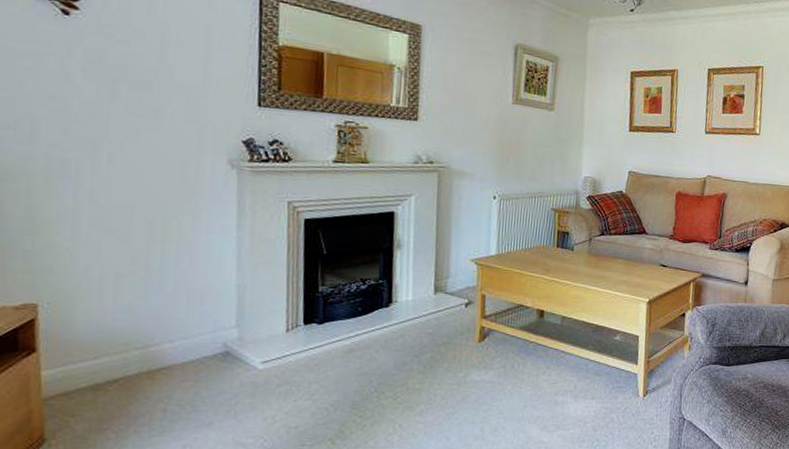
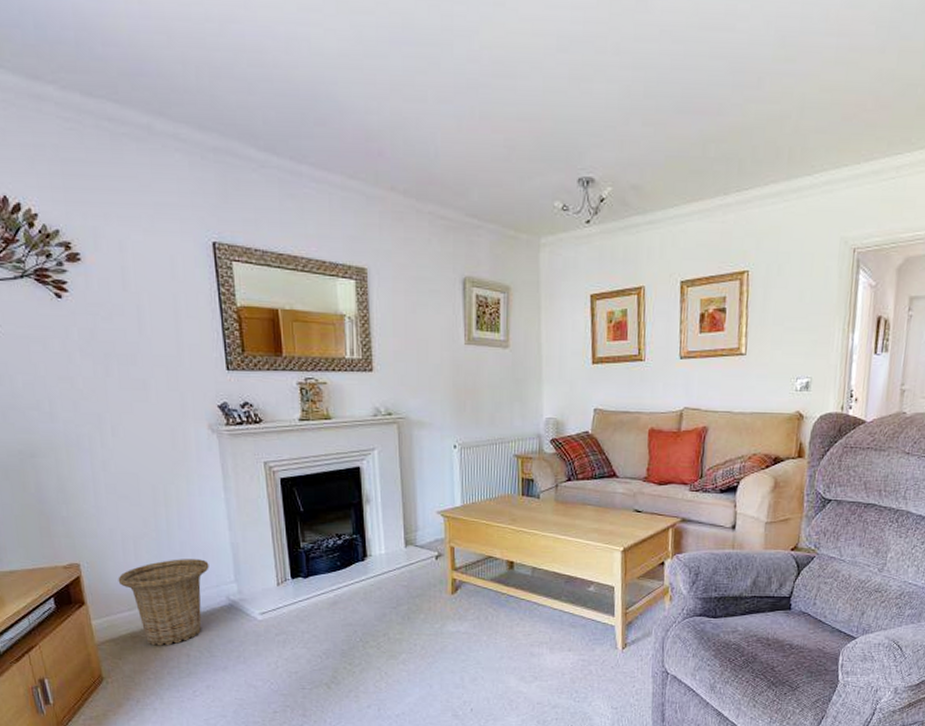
basket: none [86,301,207,400] -> present [118,559,209,646]

